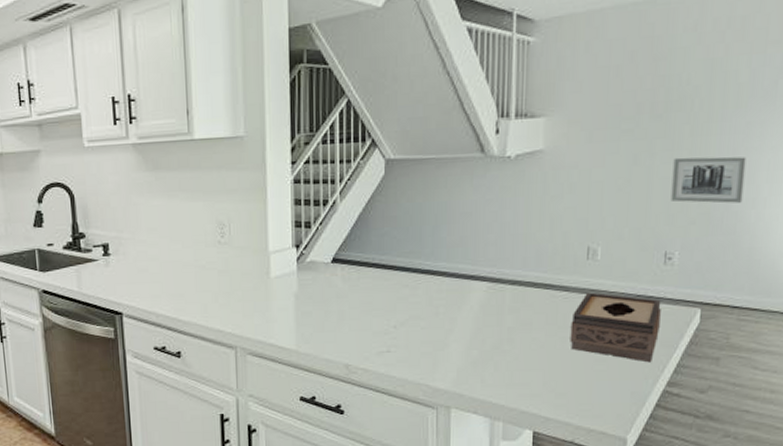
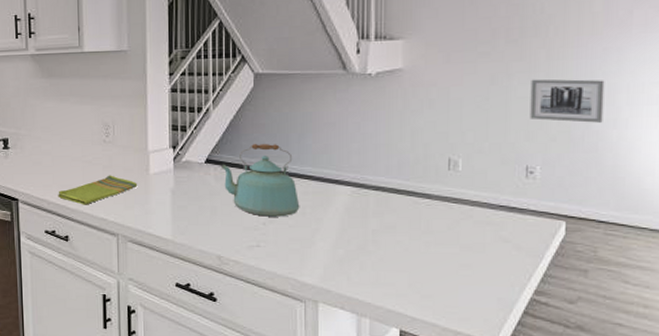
dish towel: none [168,280,258,316] -> present [58,175,138,205]
kettle: none [348,238,433,319] -> present [220,143,300,217]
tissue box: present [570,292,661,363] -> none [434,201,525,271]

